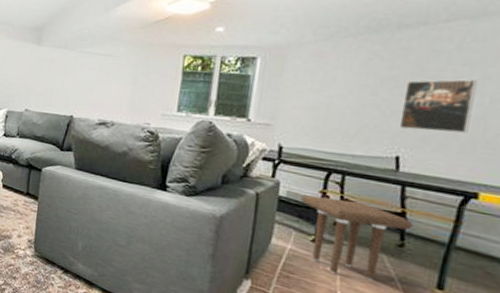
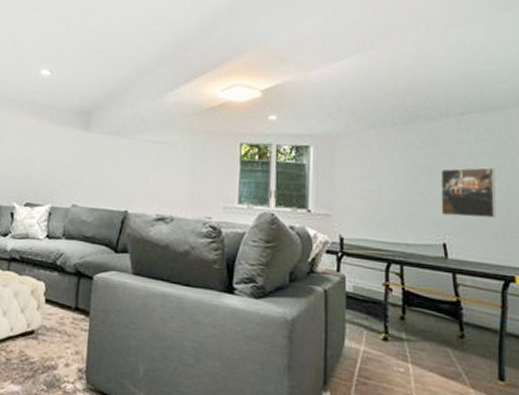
side table: present [301,195,413,281] -> none [367,289,468,378]

